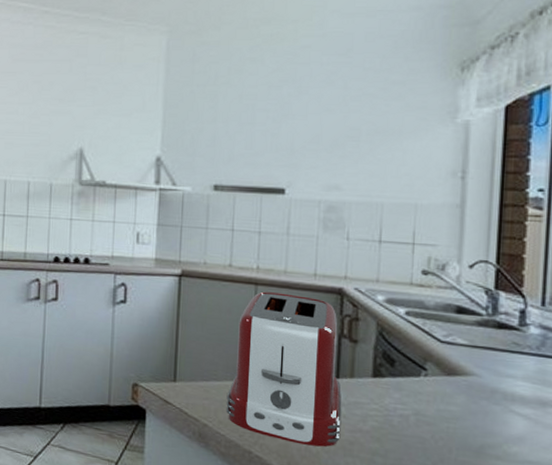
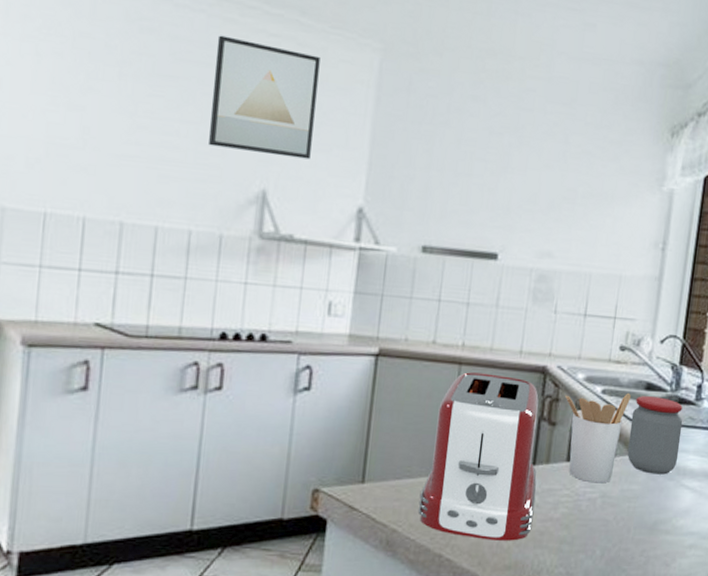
wall art: none [39,39,119,123] -> present [209,35,320,160]
utensil holder: none [365,315,439,402] -> present [565,392,631,484]
jar: none [440,319,505,399] -> present [627,396,683,475]

